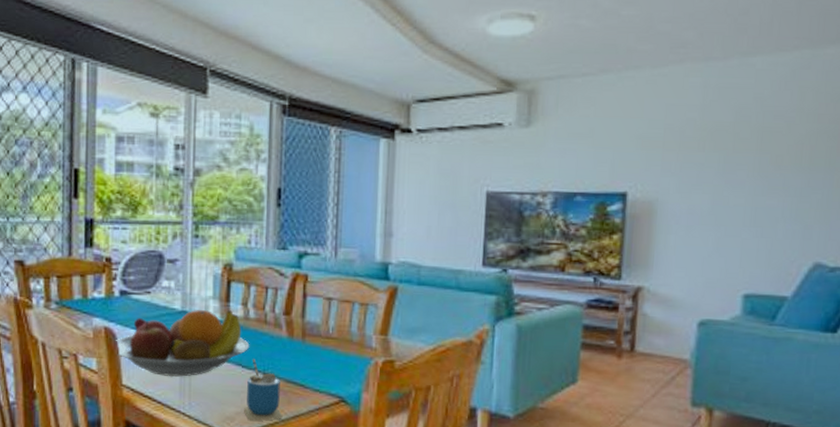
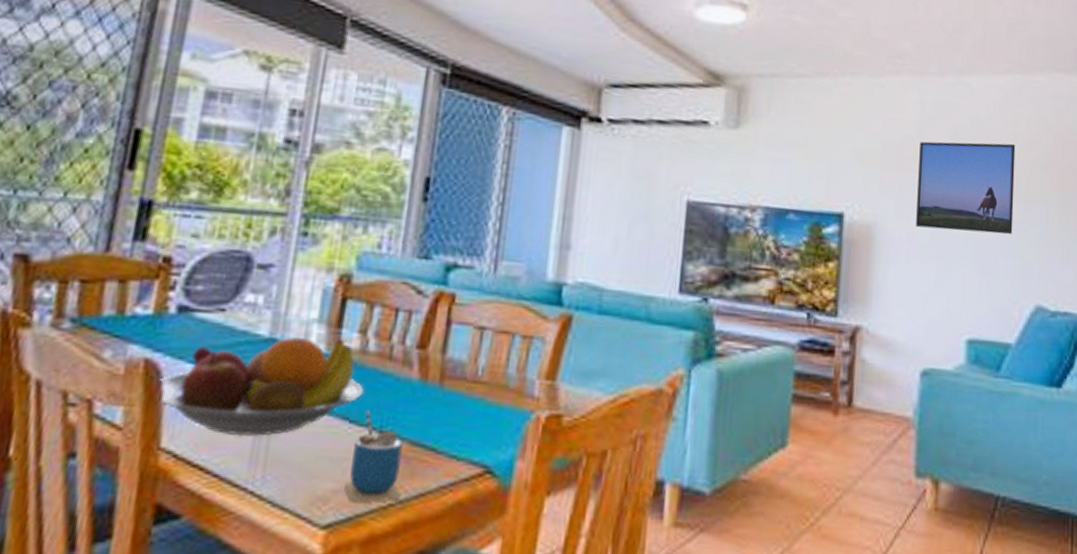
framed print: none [696,117,801,201] -> present [916,141,1016,235]

